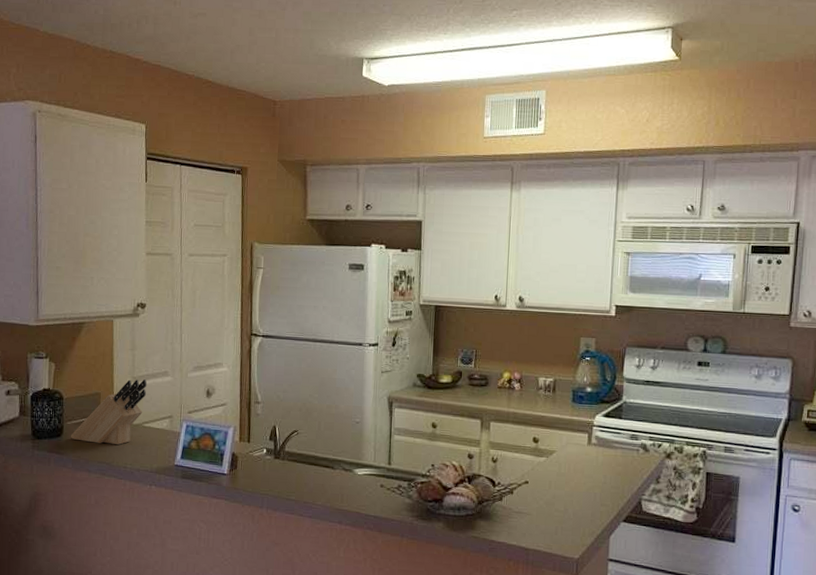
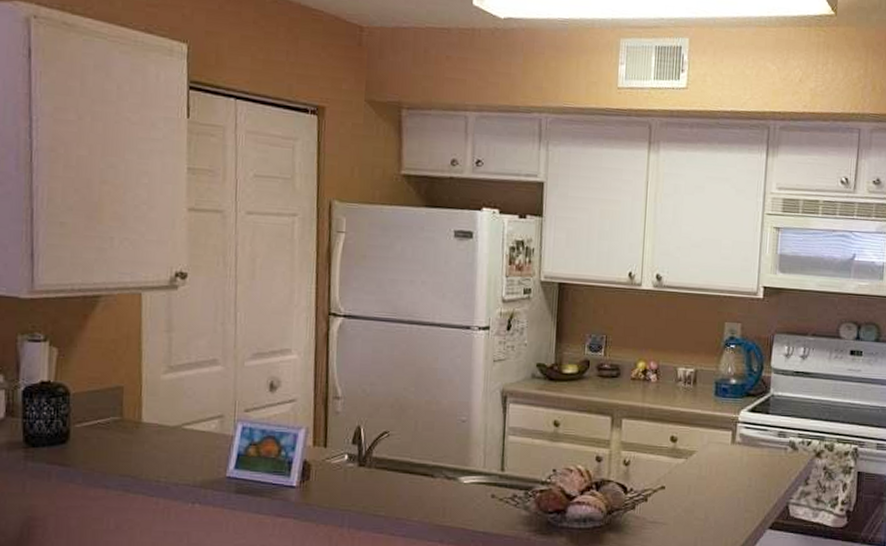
knife block: present [70,379,147,445] -> none [79,369,189,452]

